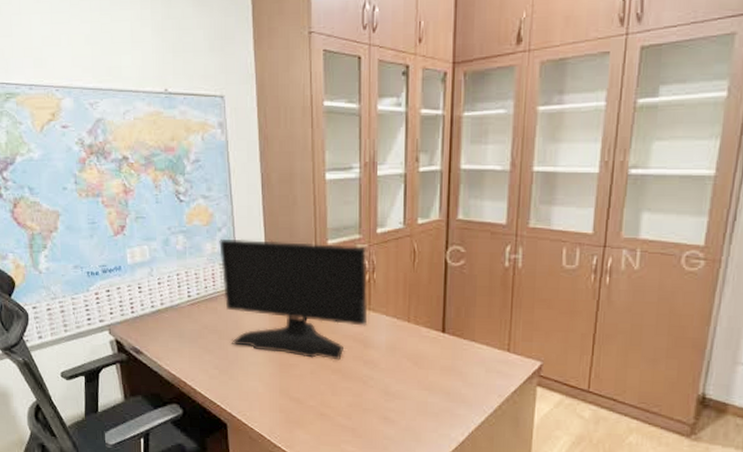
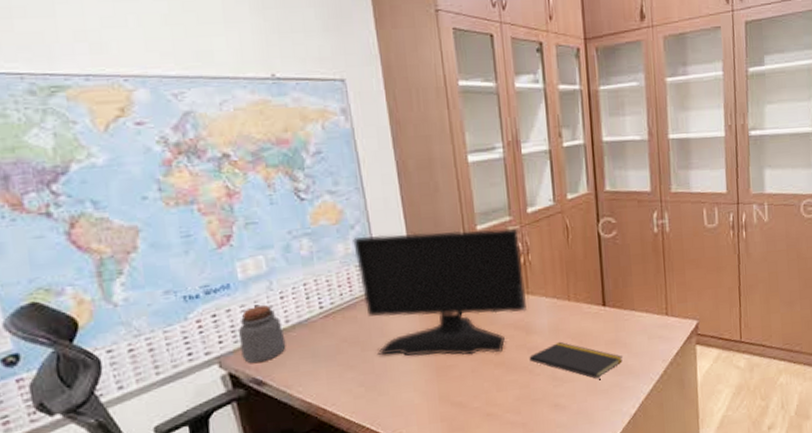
jar: none [124,288,160,335] -> present [238,305,286,364]
notepad: none [364,359,456,403] -> present [529,341,623,381]

